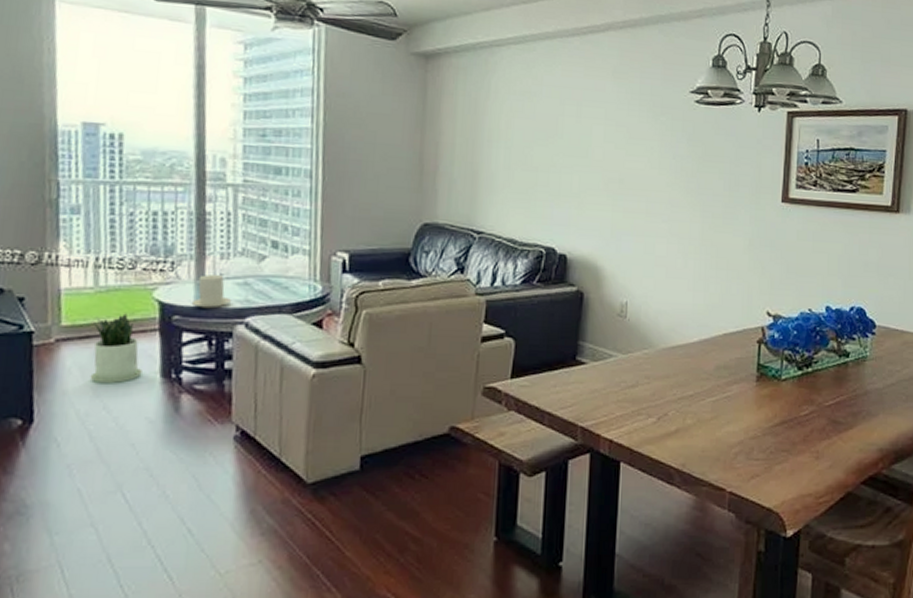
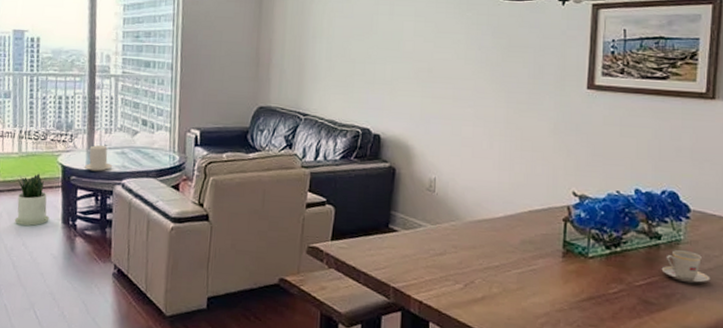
teacup: none [849,367,893,400] -> present [661,250,710,284]

